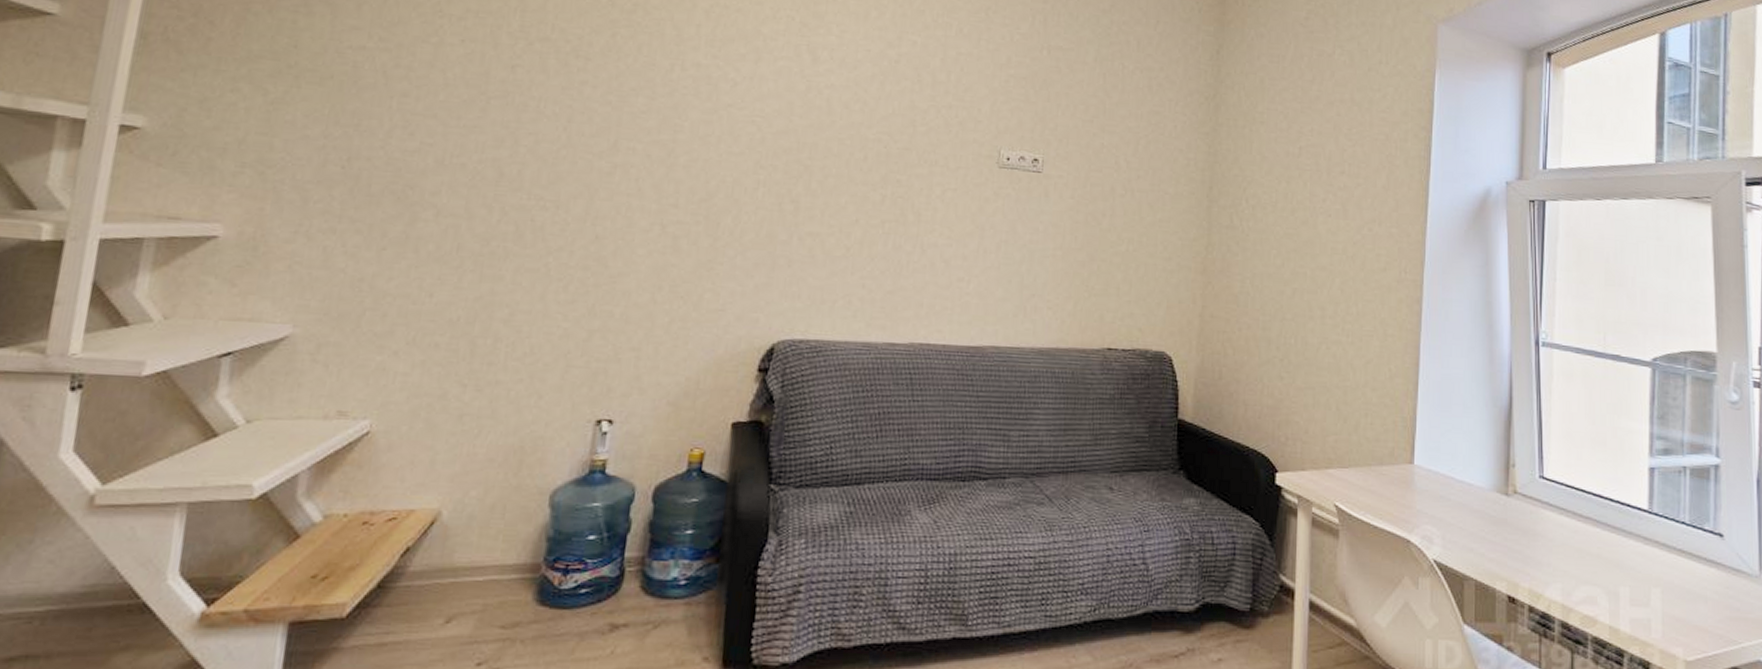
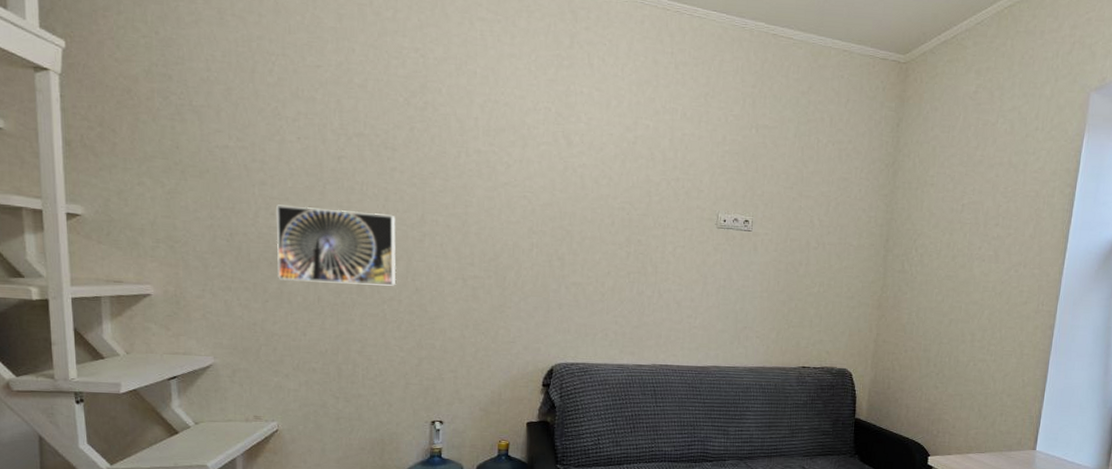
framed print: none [405,122,579,232] -> present [276,204,397,286]

